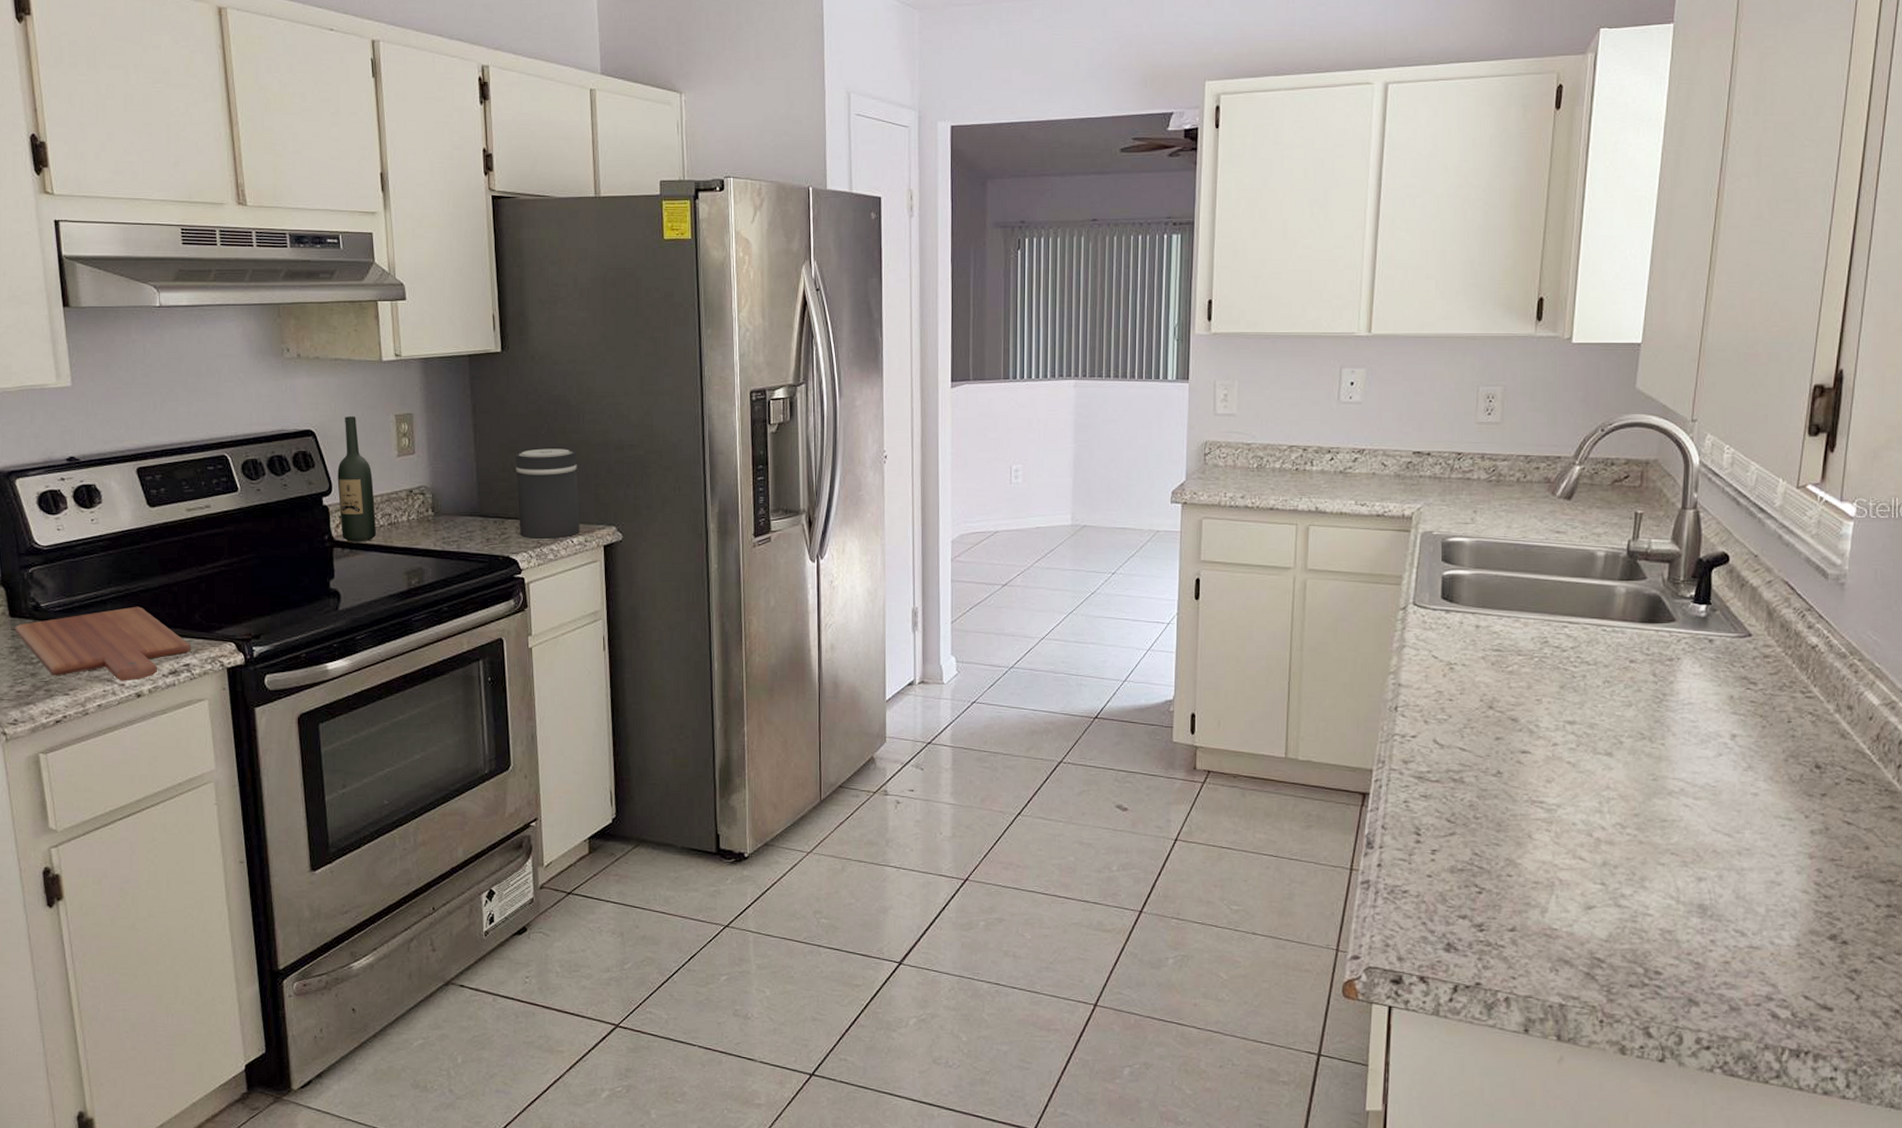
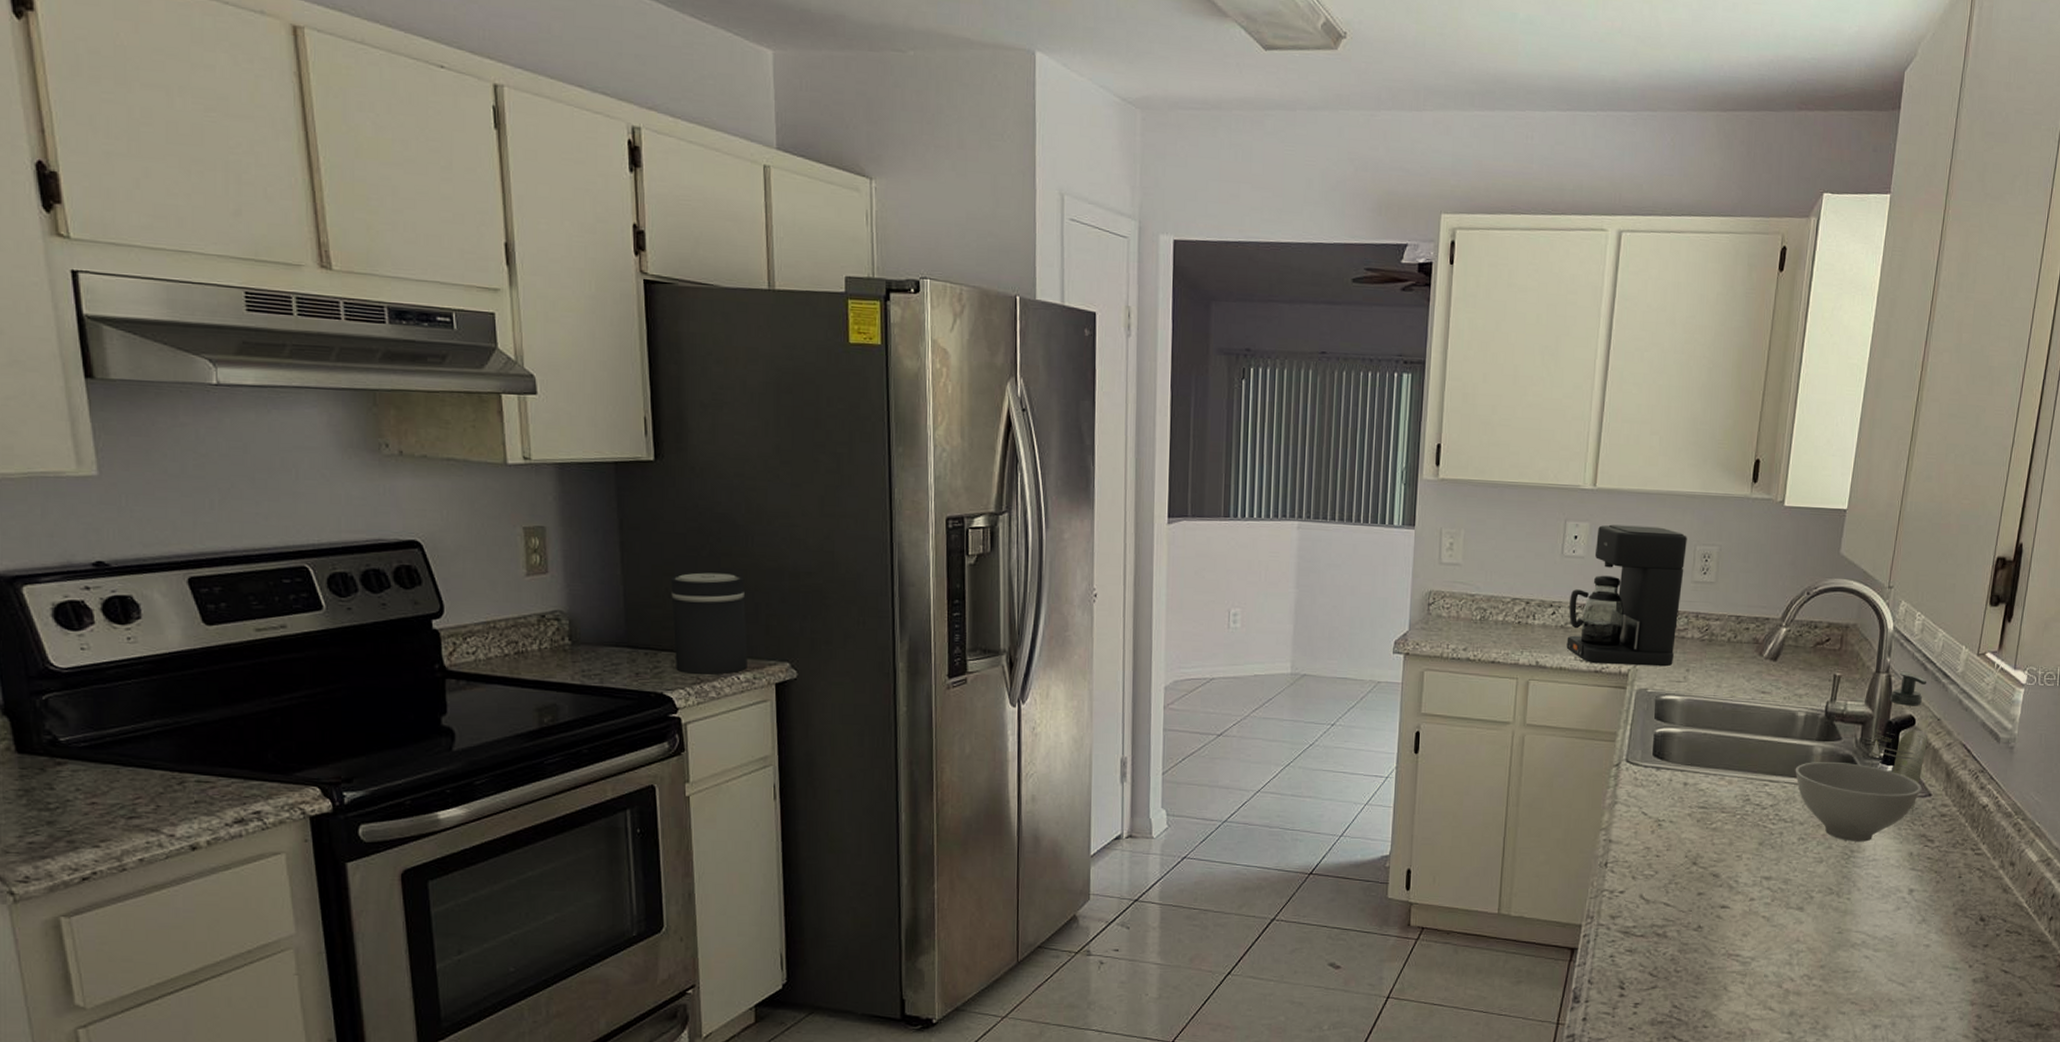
cutting board: present [15,606,192,681] -> none [24,742,264,831]
wine bottle: present [337,416,376,542] -> none [450,526,499,673]
coffee maker: none [1346,369,1469,509] -> present [1566,524,1687,667]
bowl: none [1596,602,1740,685] -> present [1795,762,1922,842]
soap dispenser: none [1677,507,1745,652] -> present [1868,671,1929,811]

